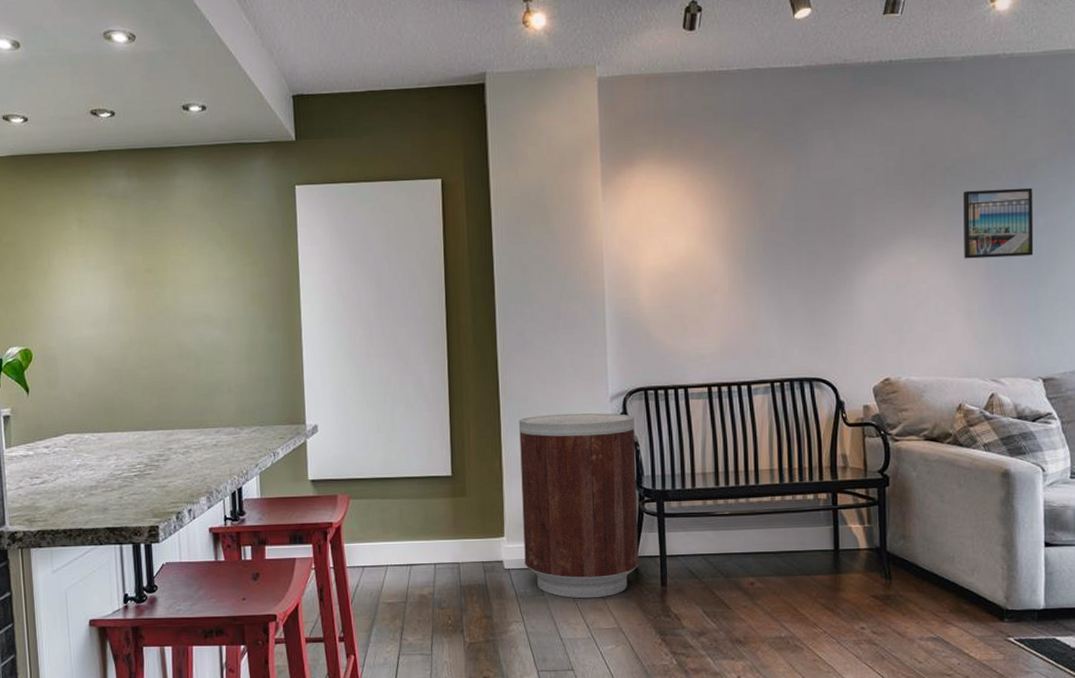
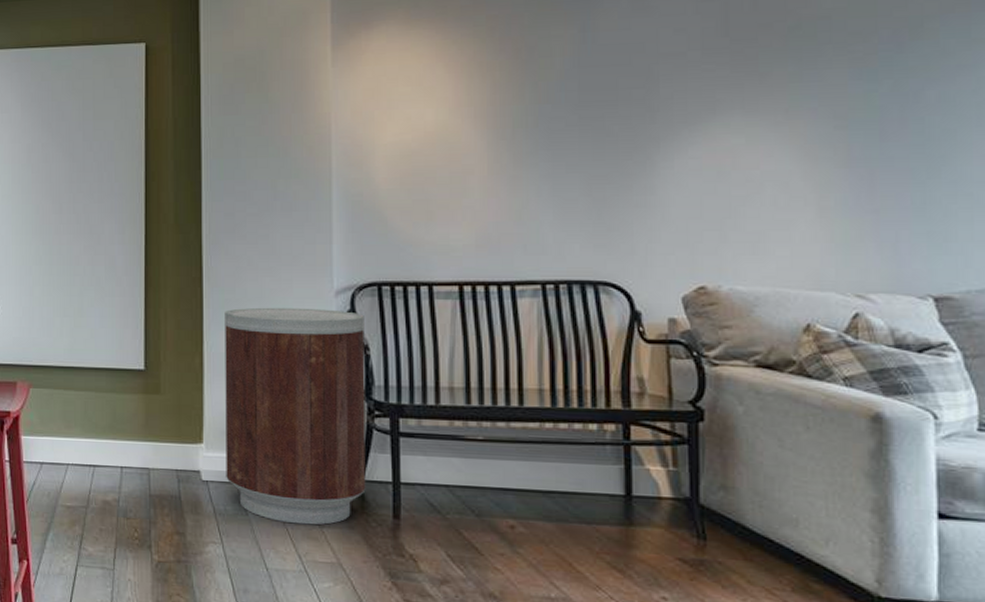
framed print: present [963,187,1034,259] -> none [814,52,920,141]

